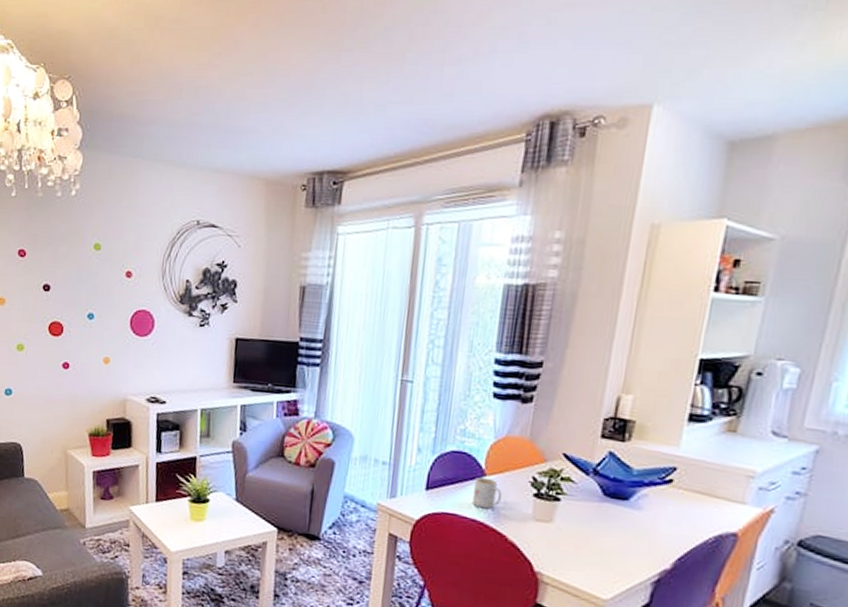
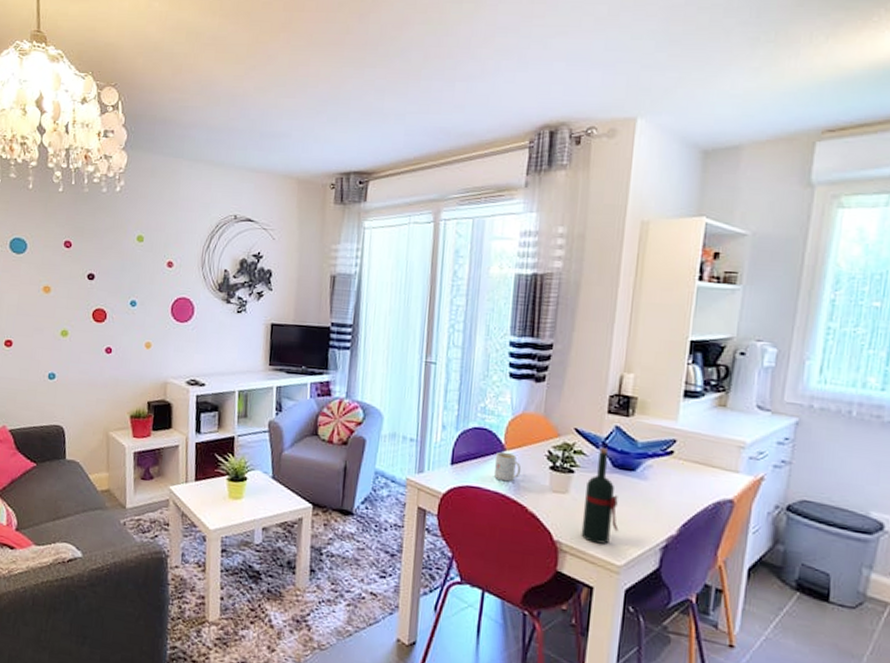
wine bottle: none [564,474,608,577] -> present [581,447,619,544]

